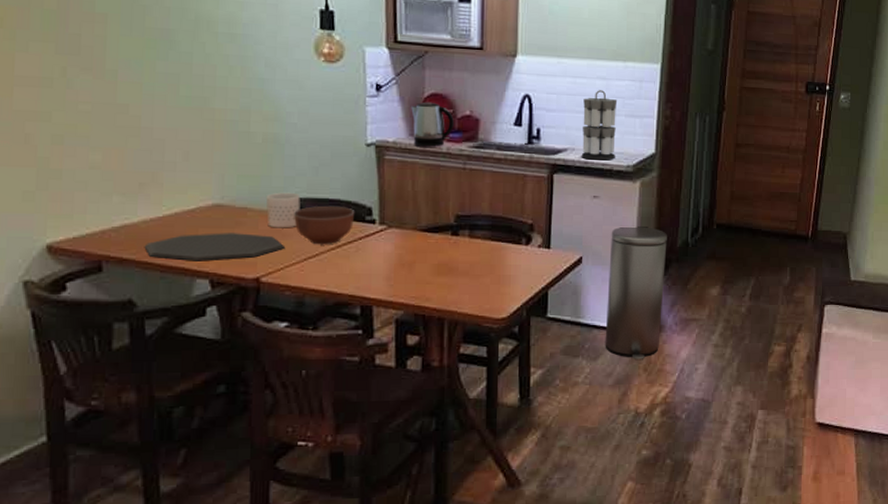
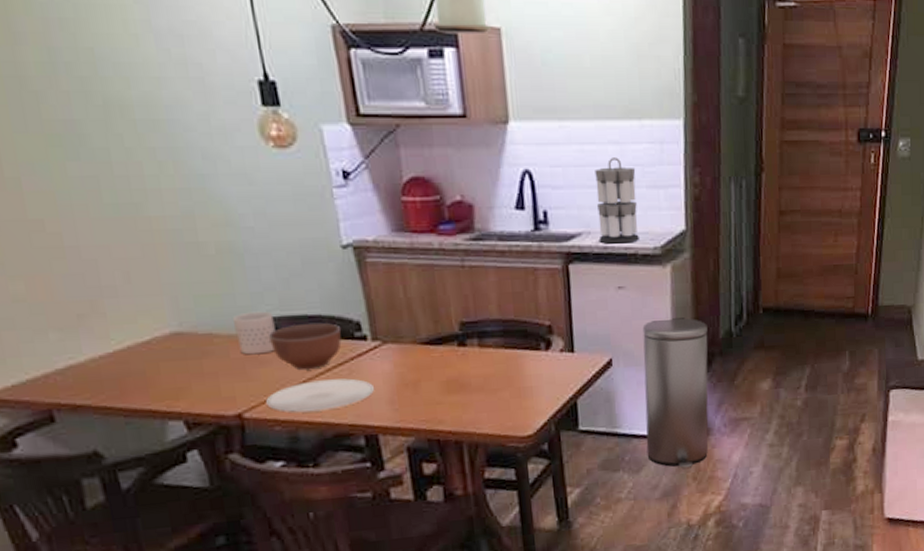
placemat: present [144,233,286,261] -> none [98,364,266,402]
plate: none [282,255,376,281] -> present [266,378,375,414]
kettle: present [411,101,454,147] -> none [389,188,444,244]

